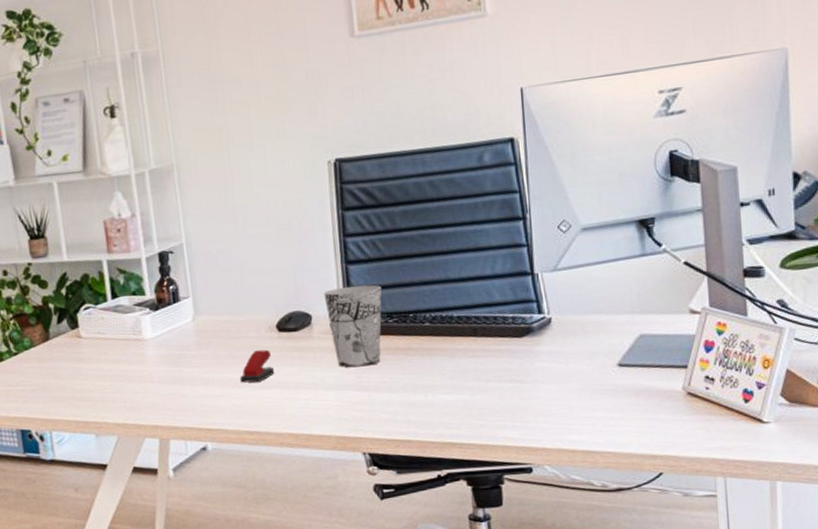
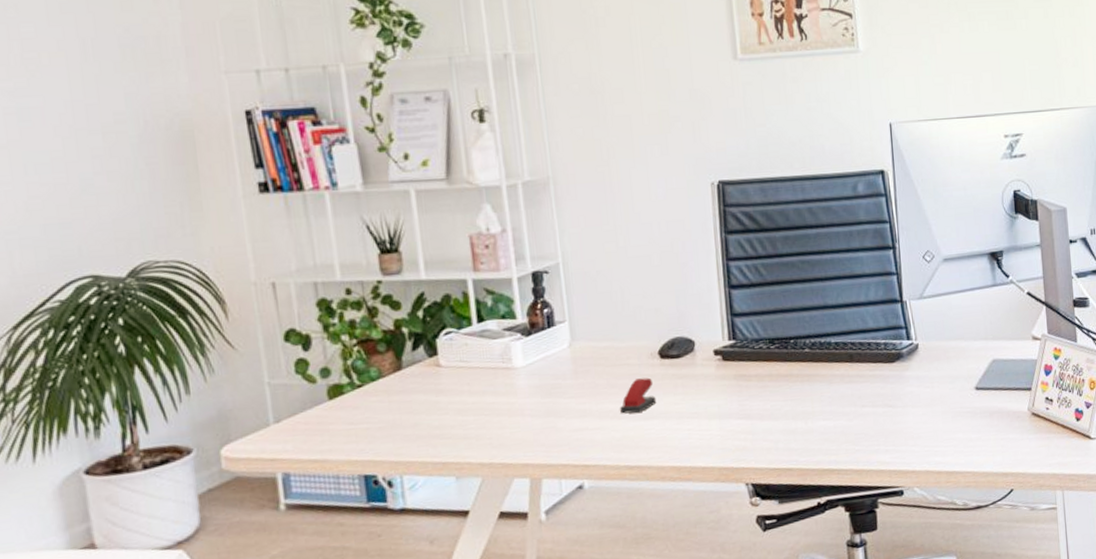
cup: present [324,285,382,368] -> none [707,310,764,395]

